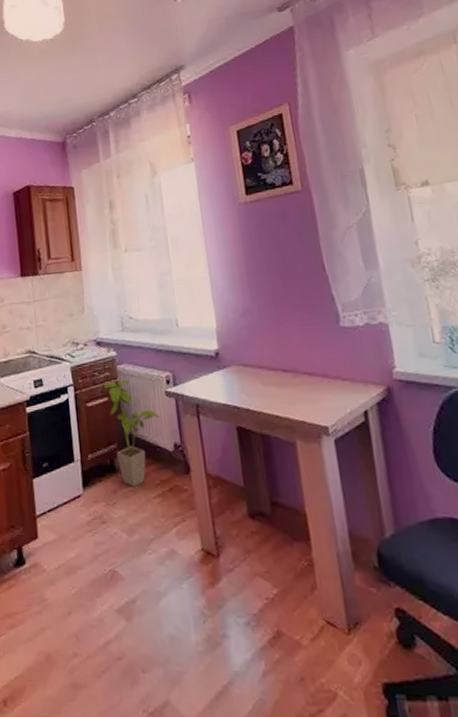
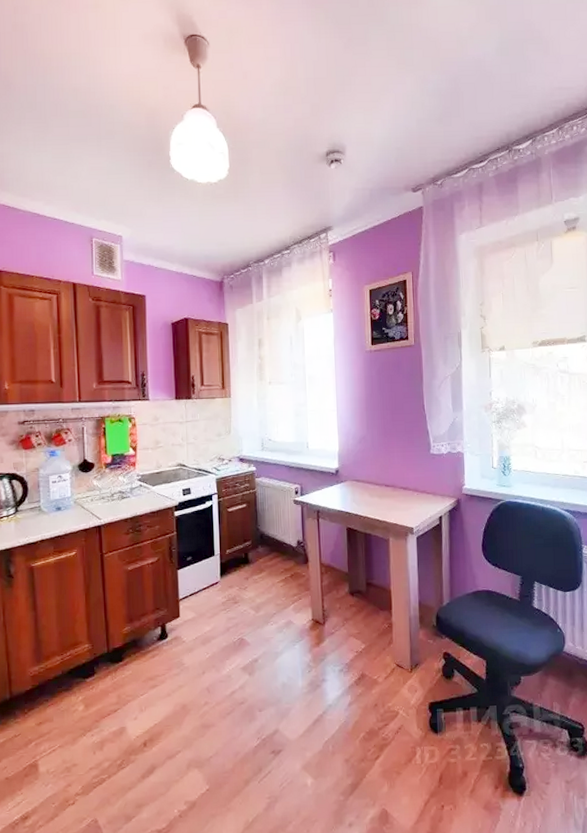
house plant: present [103,379,161,486] -> none [243,489,288,574]

